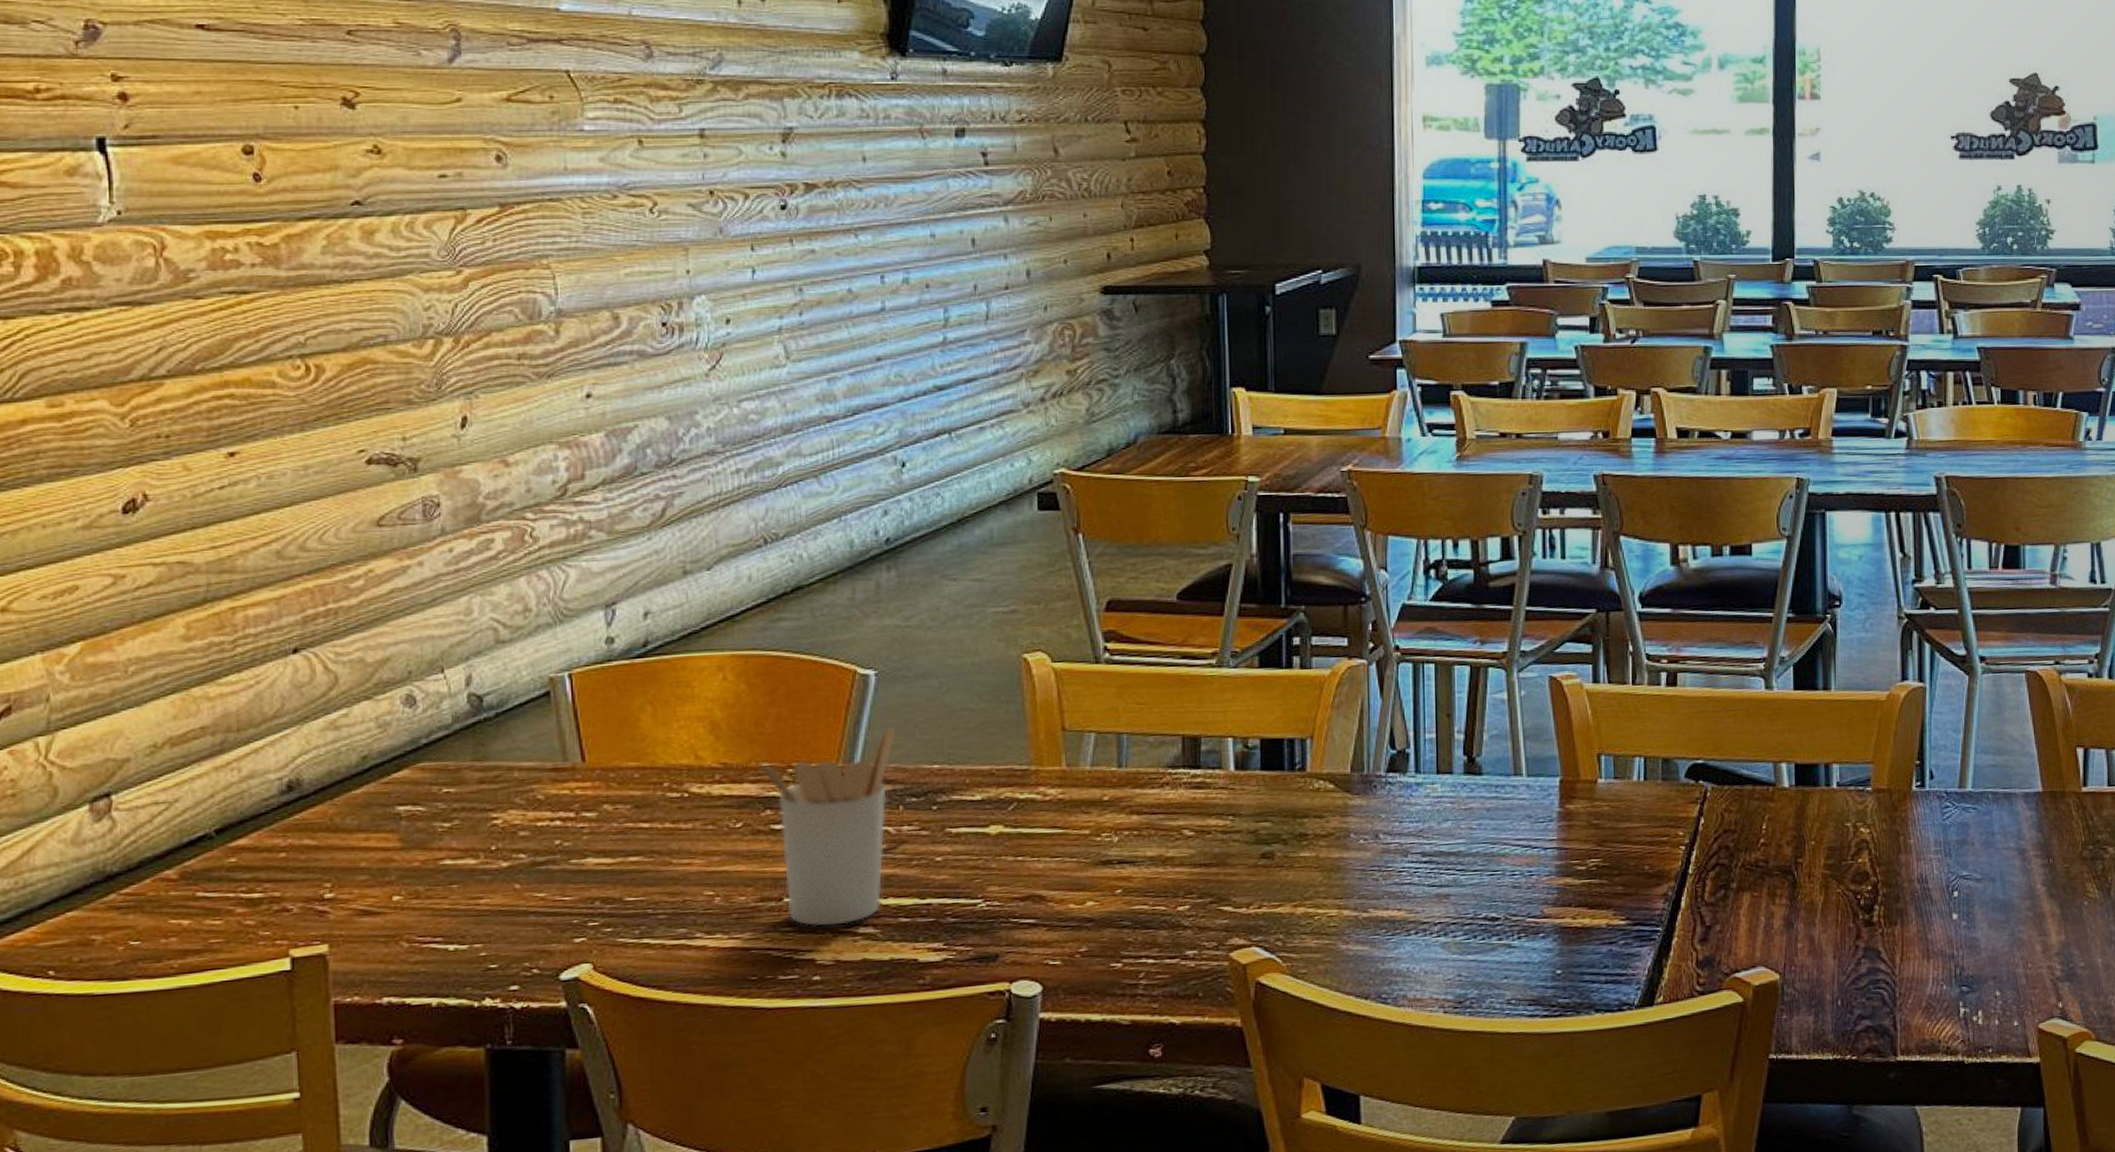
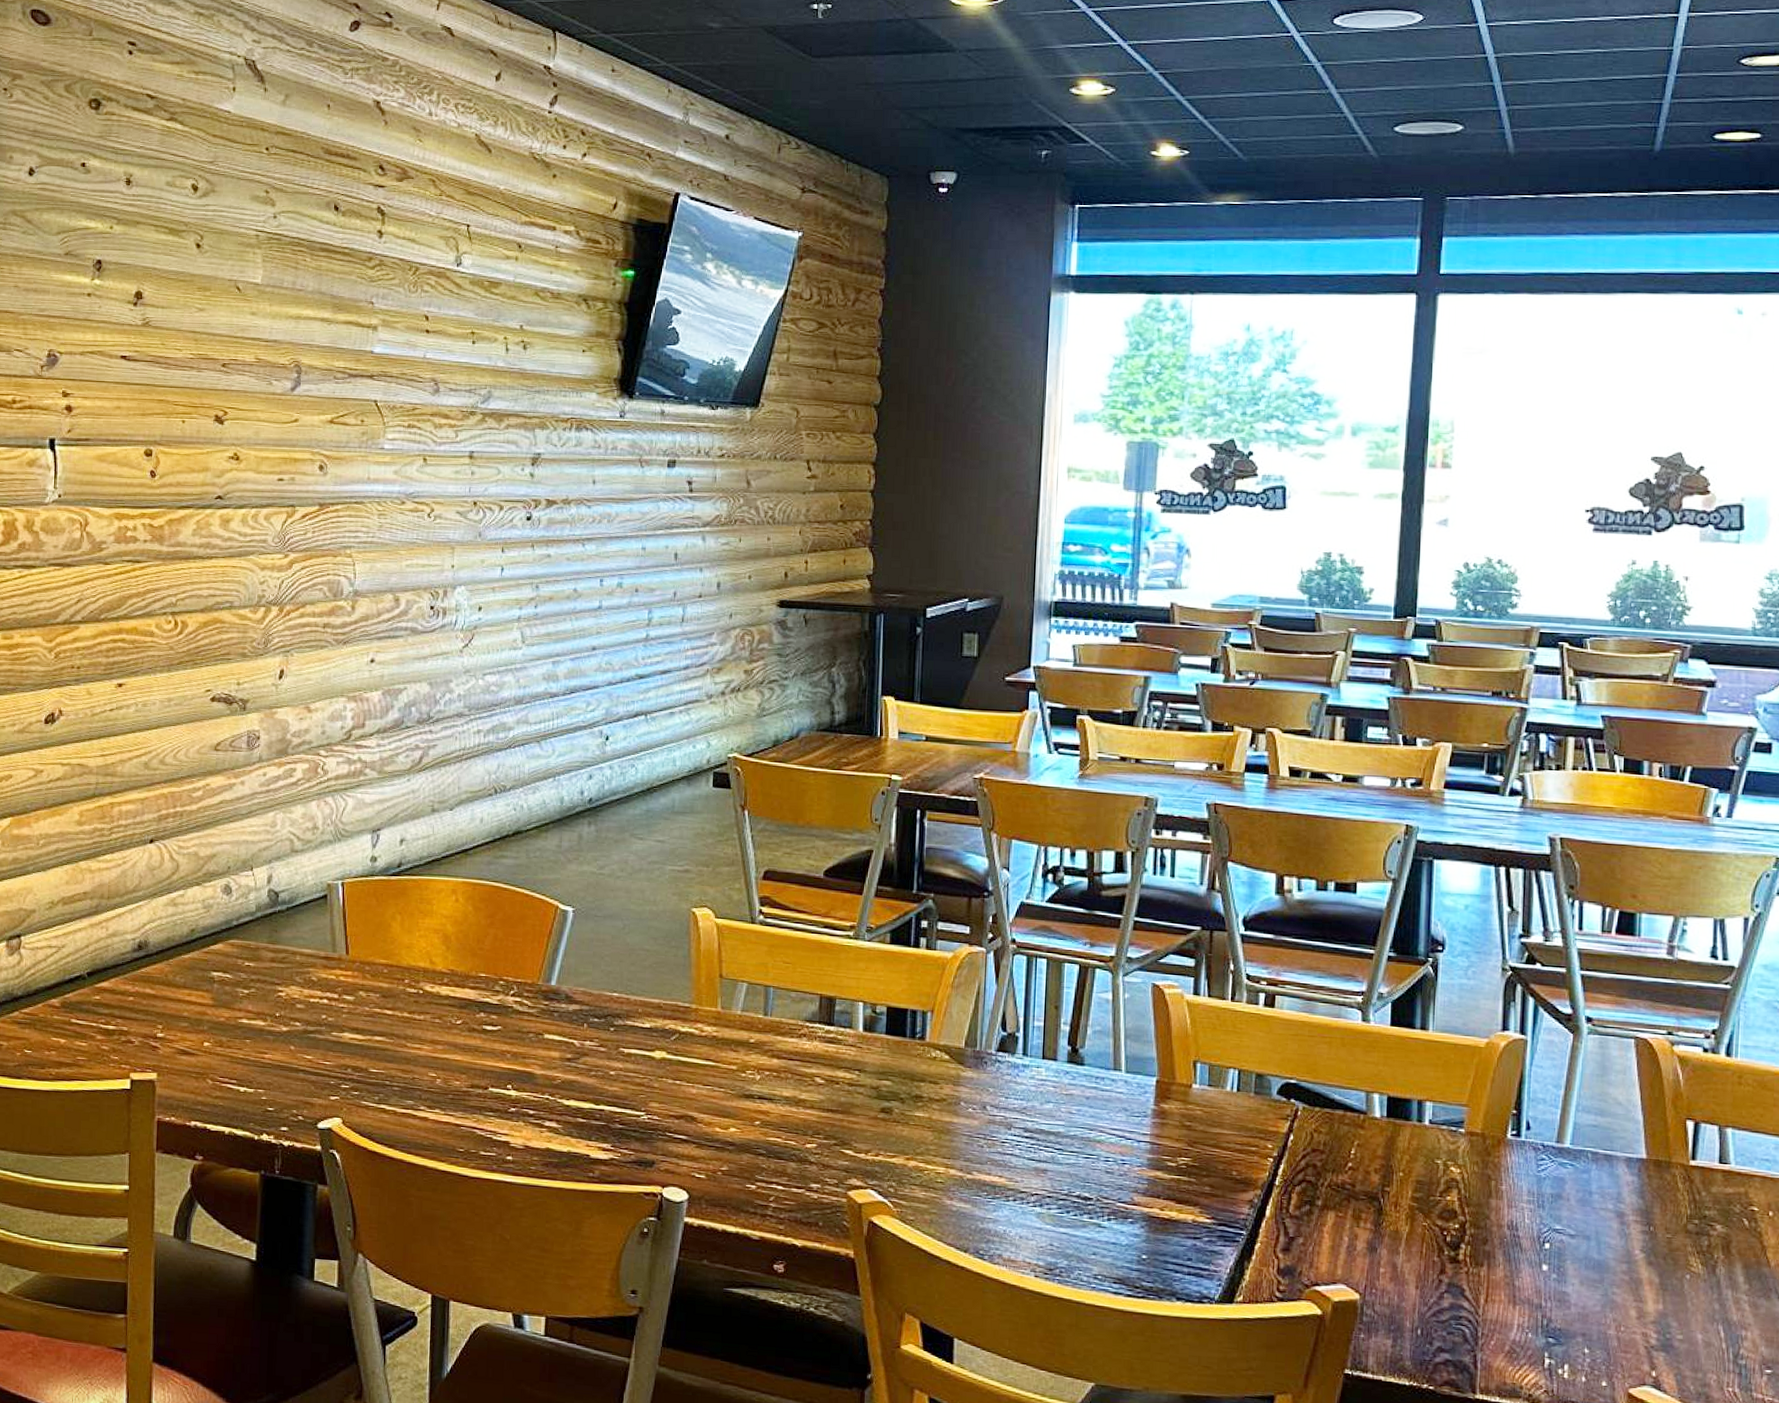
utensil holder: present [759,727,896,927] -> none [477,956,586,1117]

